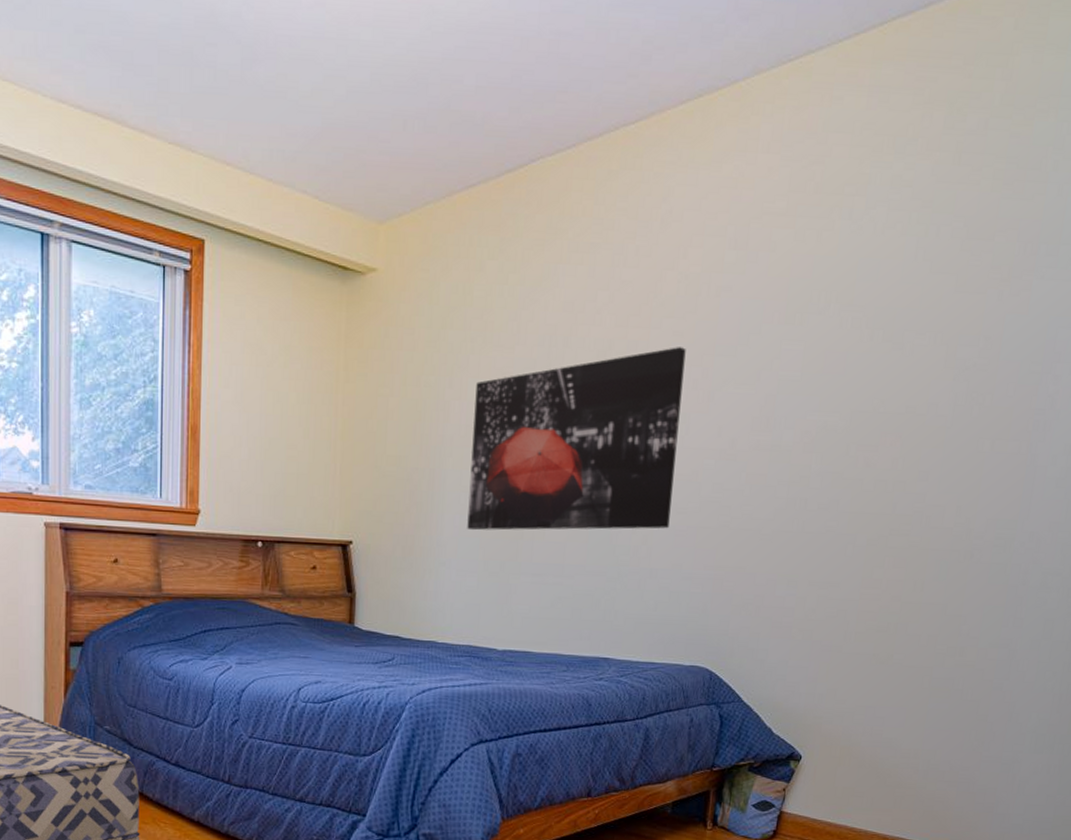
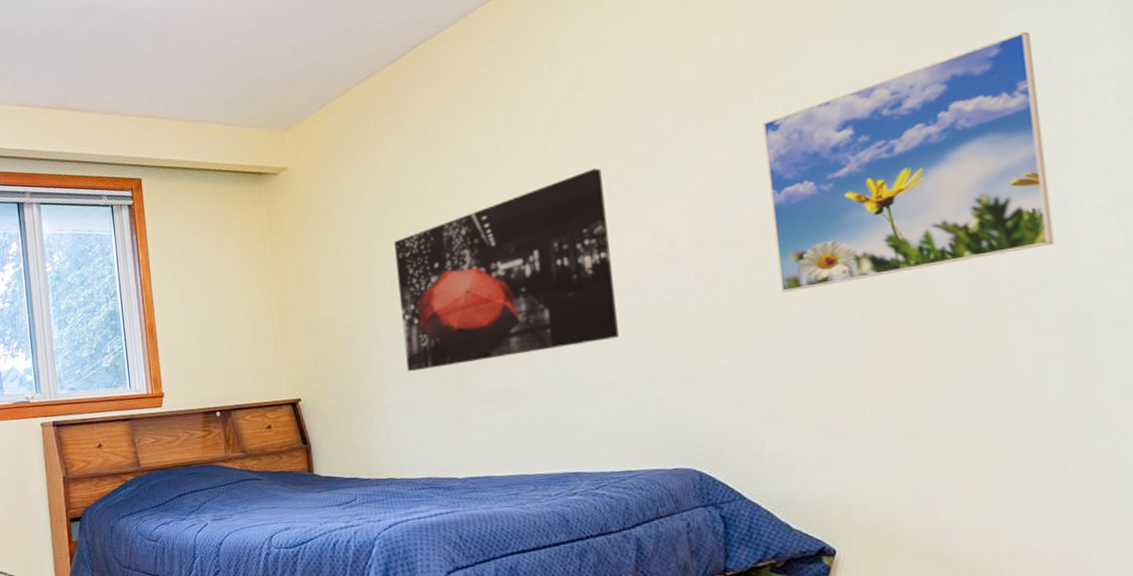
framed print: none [811,301,1049,510] -> present [762,31,1055,293]

